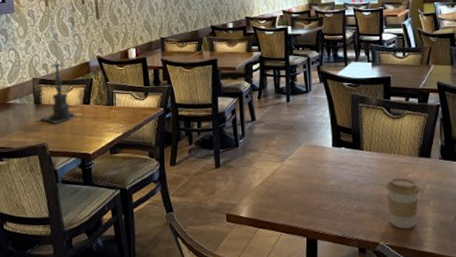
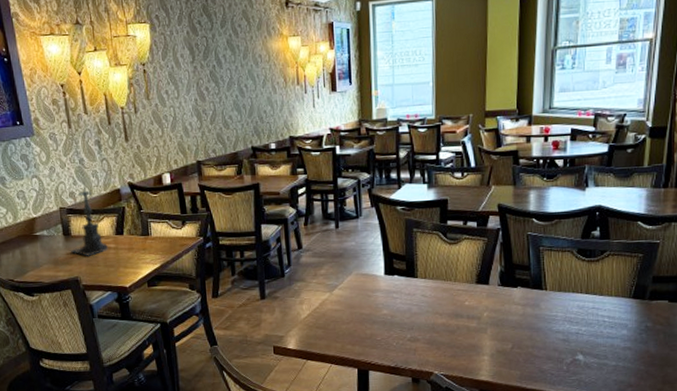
coffee cup: present [386,177,420,228] -> none [442,305,477,358]

